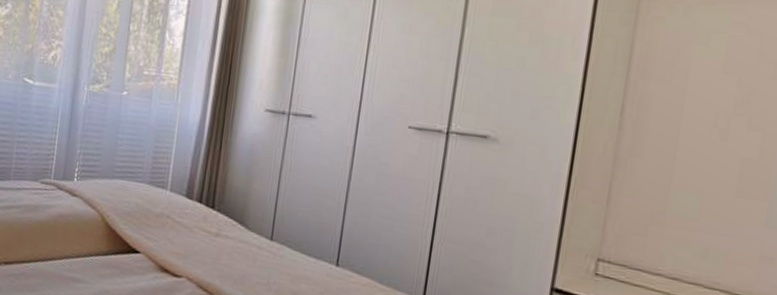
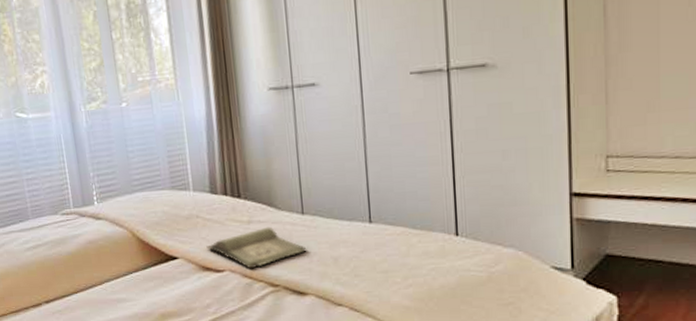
hardback book: none [169,243,268,282] -> present [206,226,307,269]

